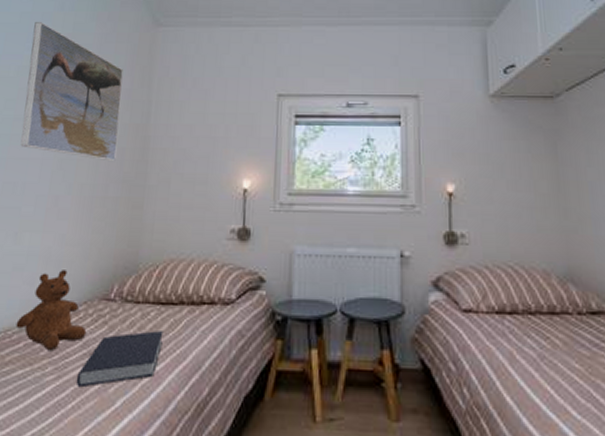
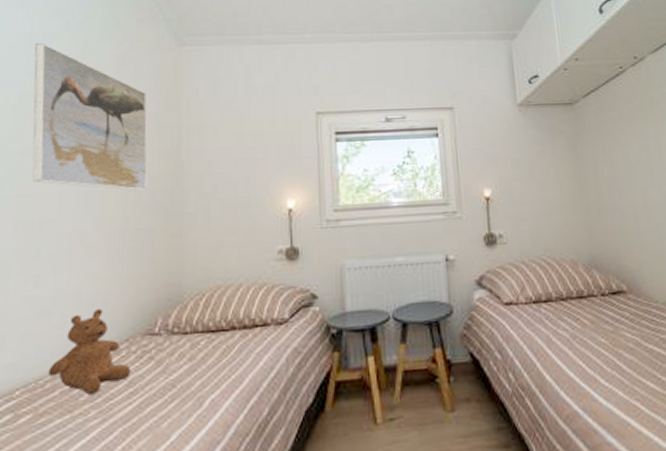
book: present [76,331,164,388] -> none [124,359,216,428]

